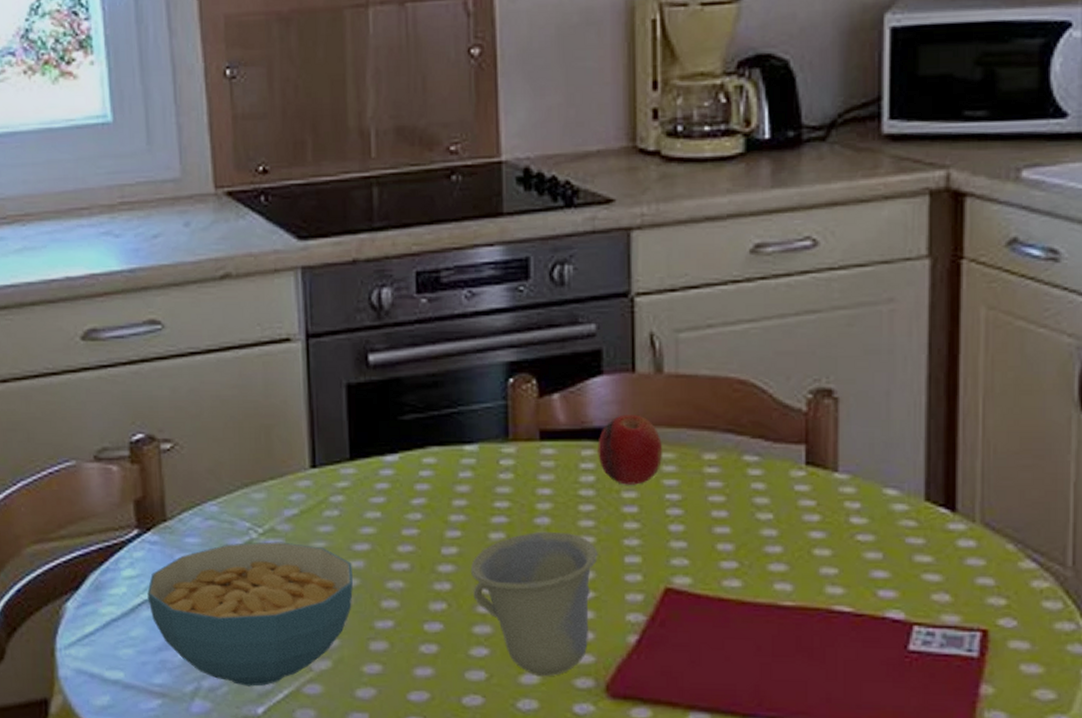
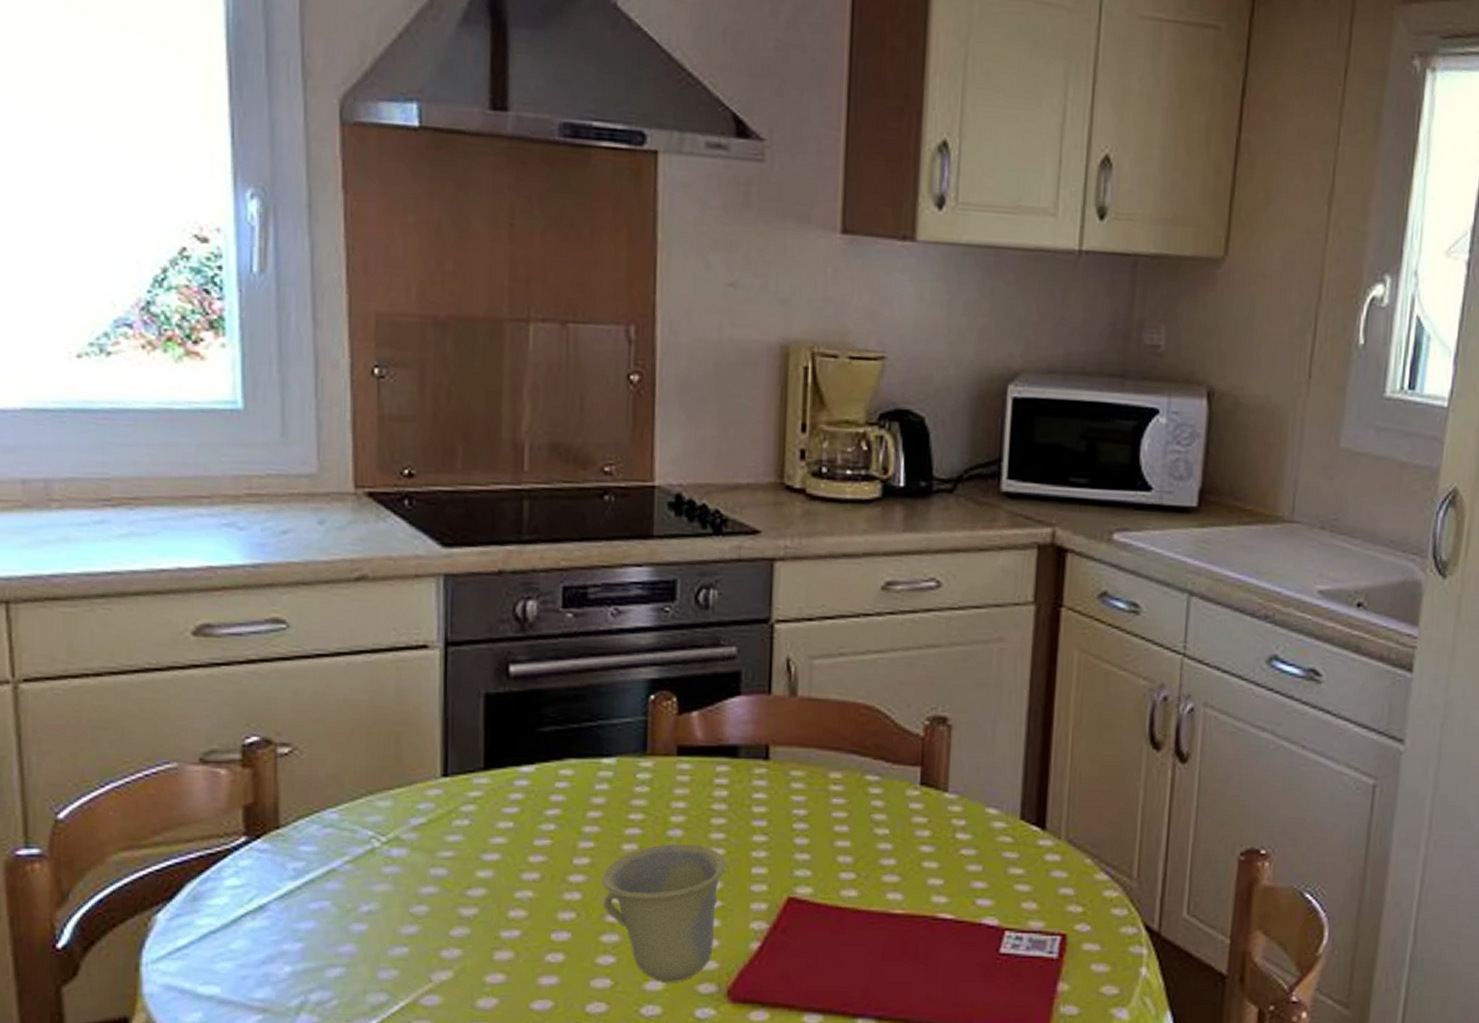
cereal bowl: present [147,541,353,687] -> none [253,850,480,999]
fruit: present [597,414,663,485] -> none [732,734,793,800]

